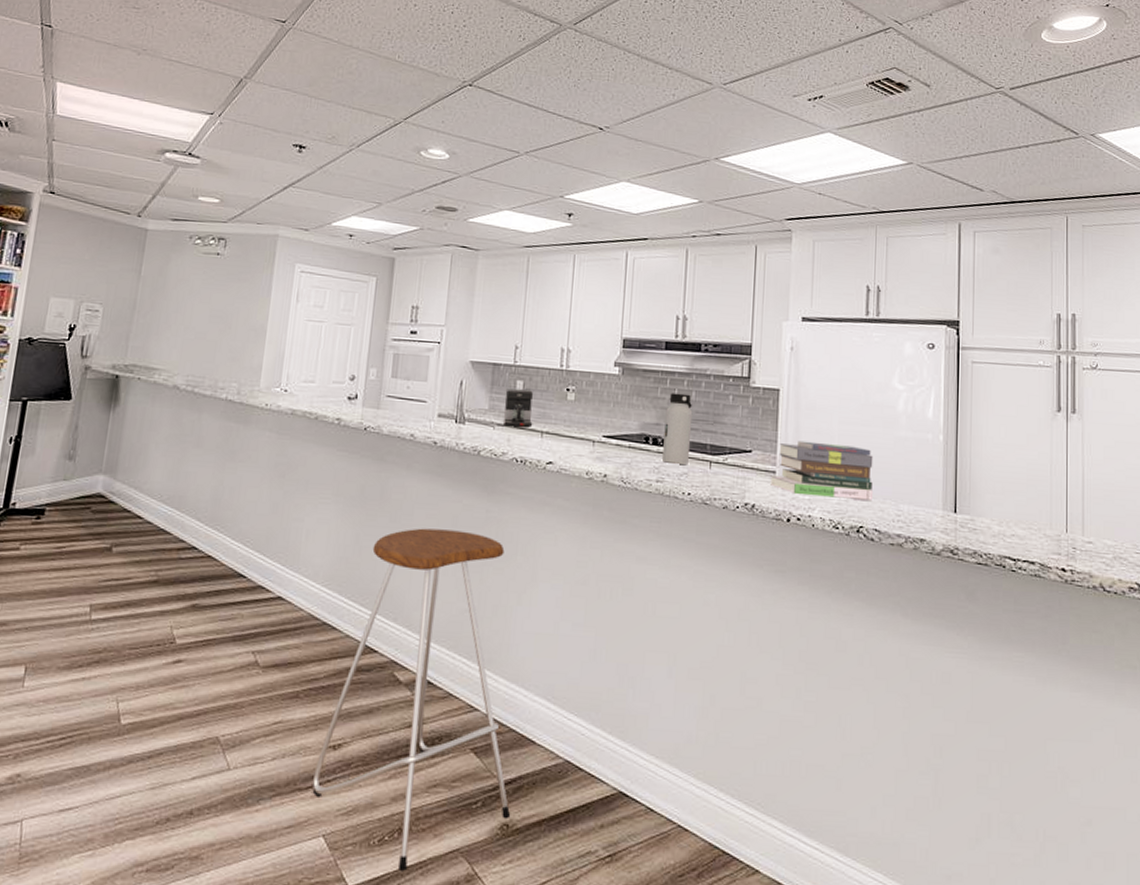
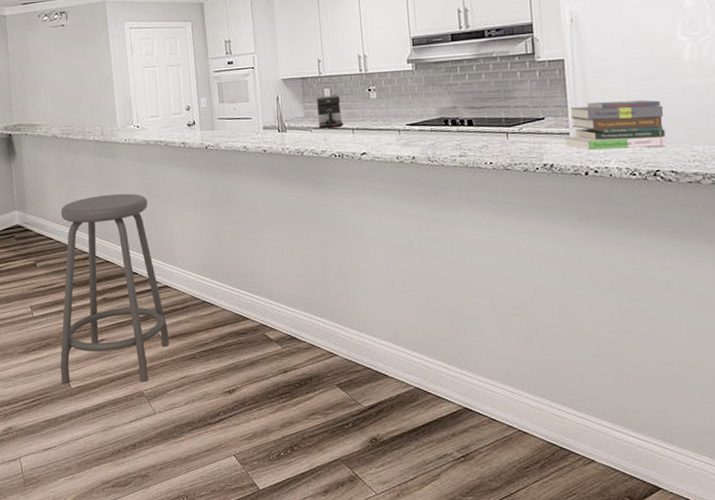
bar stool: none [109,469,278,724] -> present [60,193,169,383]
bar stool: present [312,528,510,871] -> none [217,218,376,476]
water bottle: present [662,393,693,466] -> none [459,77,487,140]

